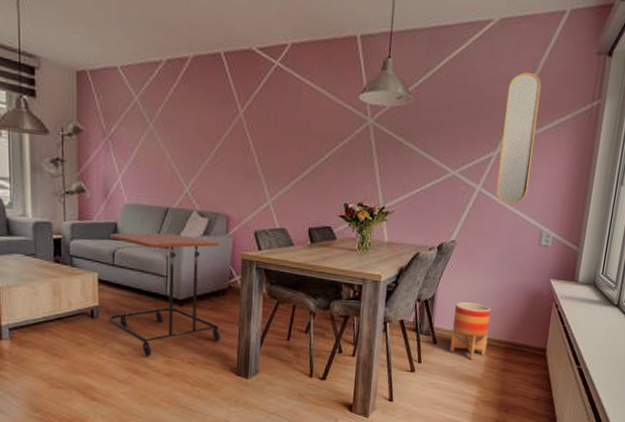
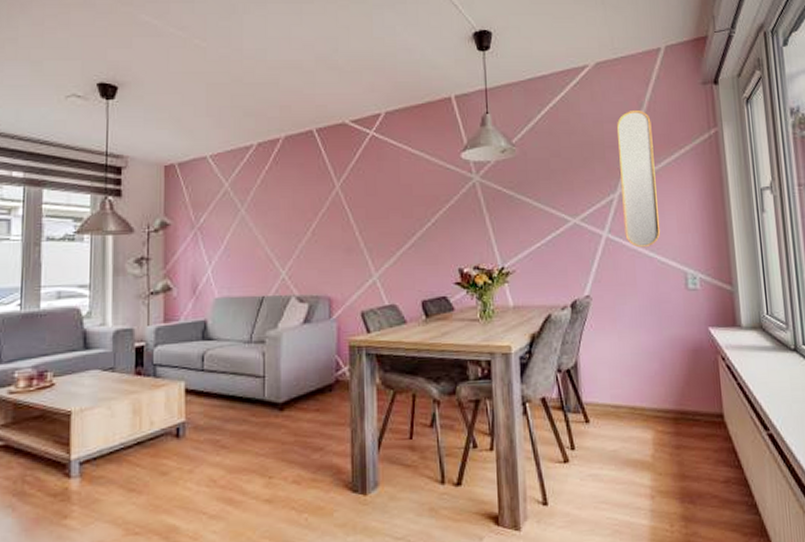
side table: present [107,233,220,356] -> none [195,325,329,480]
planter: present [449,302,492,360] -> none [603,366,652,438]

